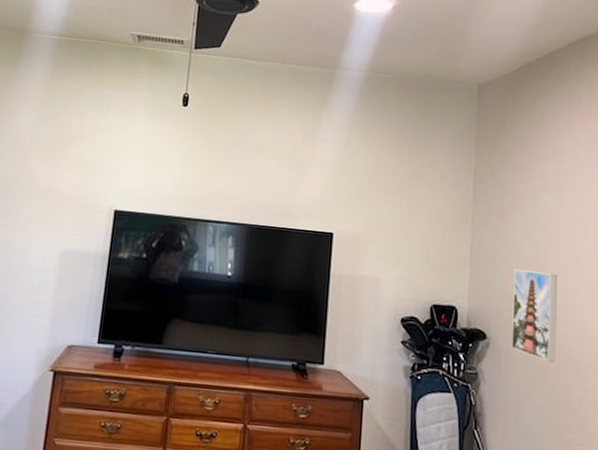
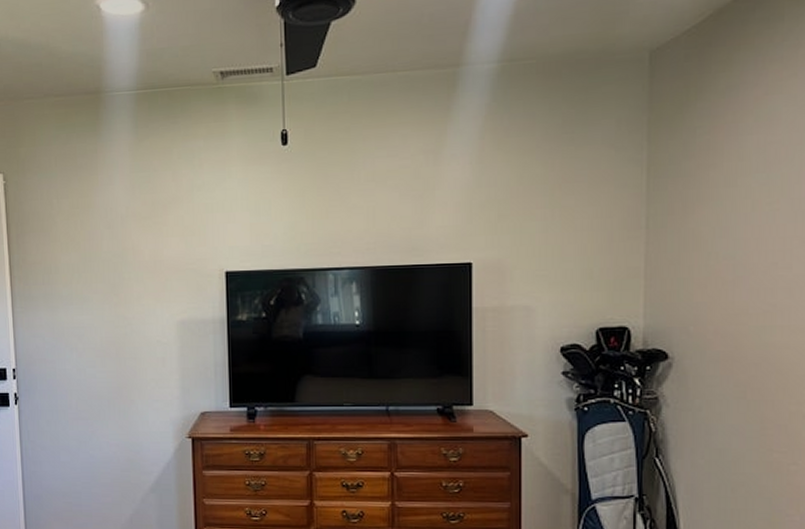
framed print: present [511,268,558,362] -> none [701,273,764,377]

